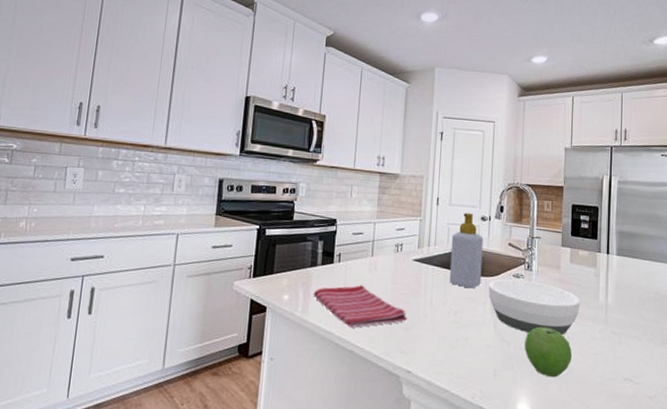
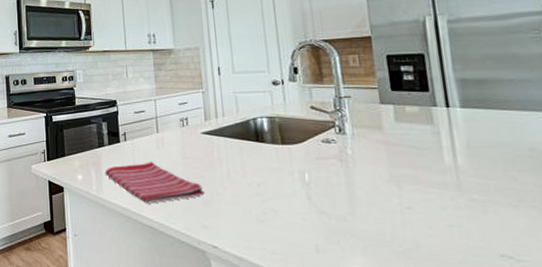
soap bottle: present [449,213,483,289] -> none [241,79,284,158]
bowl: present [488,278,580,334] -> none [292,145,419,204]
fruit: present [524,326,572,378] -> none [349,196,417,254]

